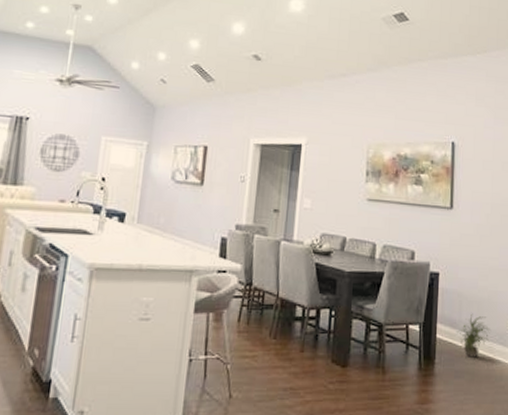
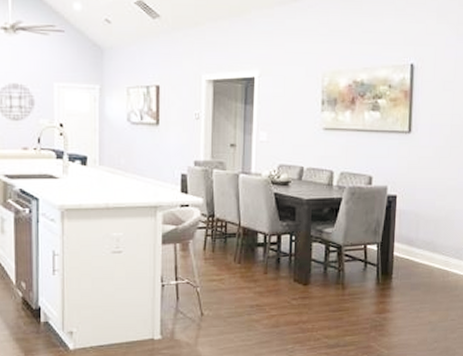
potted plant: present [456,313,490,357] -> none [413,231,447,271]

